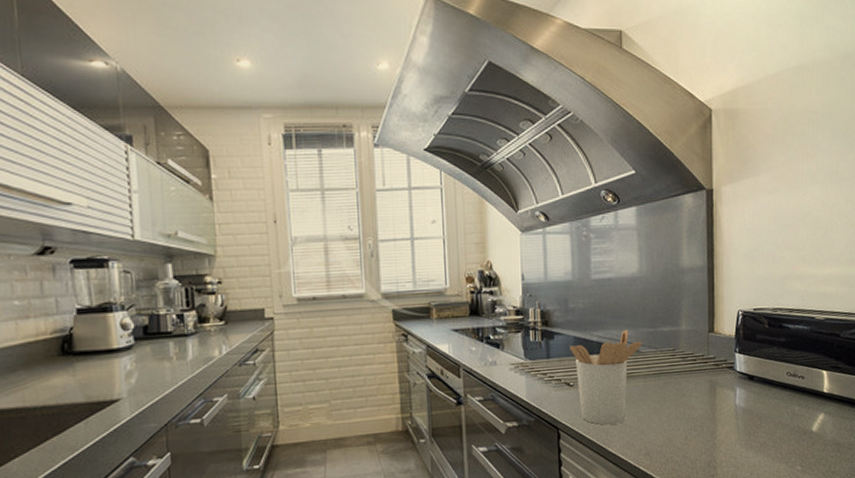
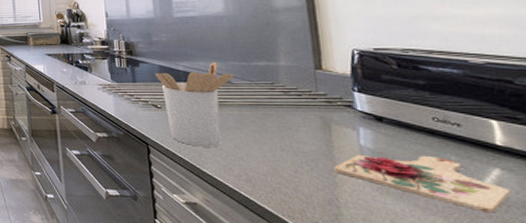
cutting board: none [715,408,828,454] -> present [334,154,511,213]

